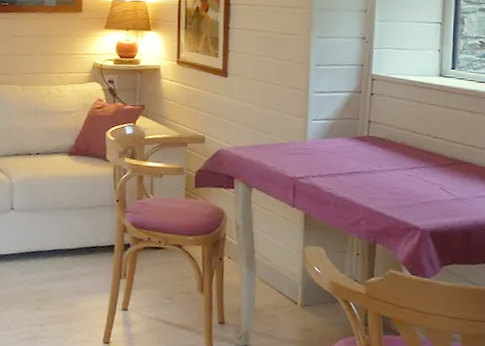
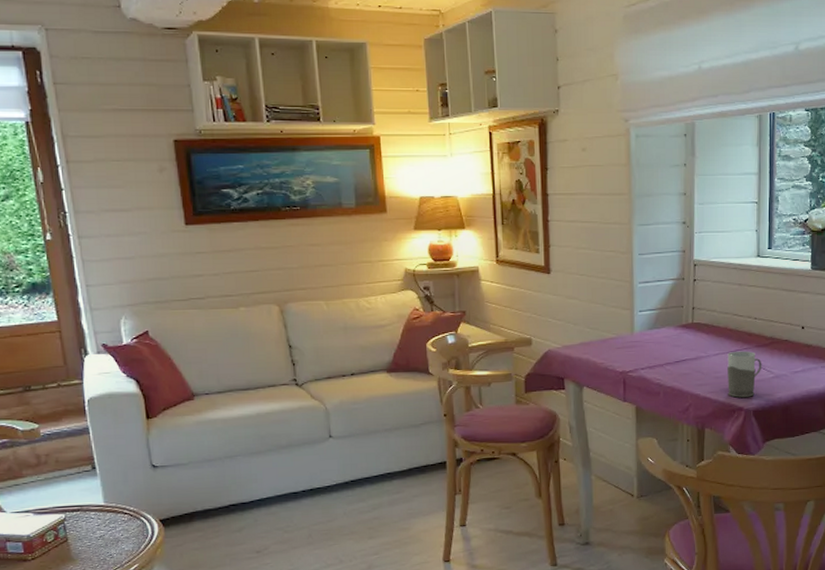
mug: none [402,168,442,217] -> present [727,350,762,398]

